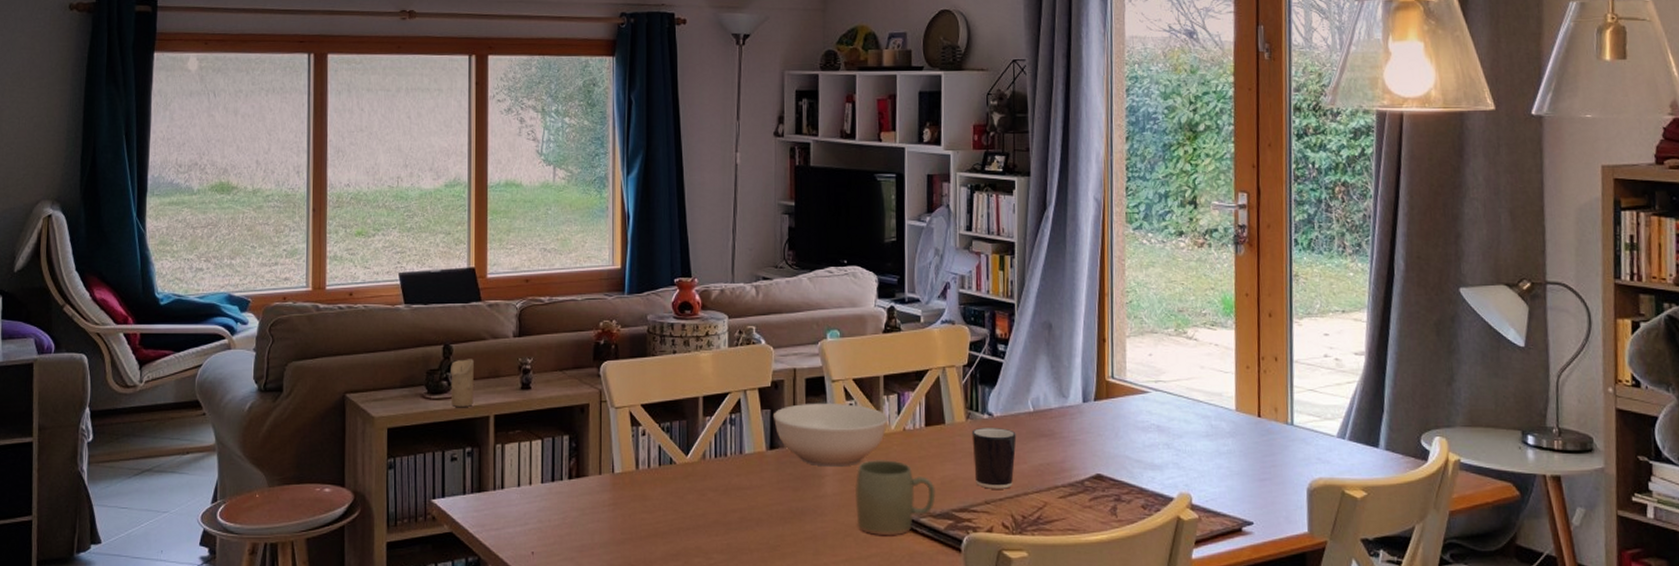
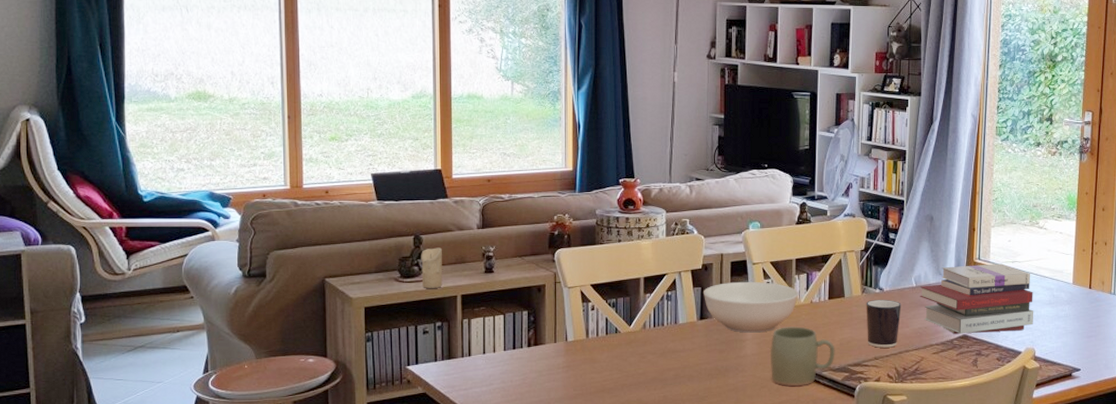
books: none [1039,383,1188,474] -> present [920,263,1034,334]

